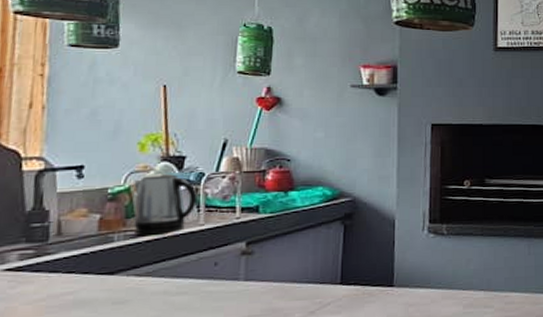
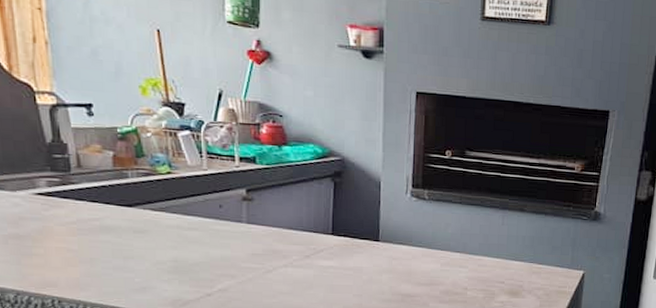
kettle: present [134,173,198,235] -> none [140,117,199,175]

